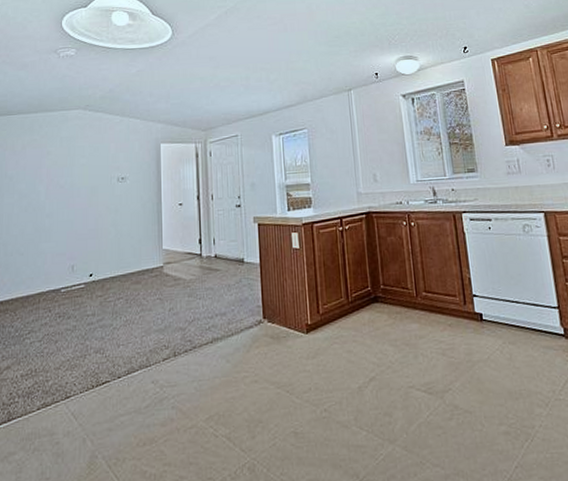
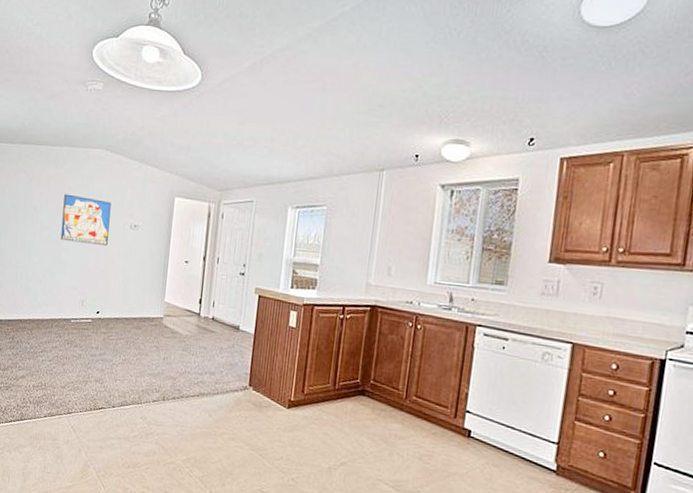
wall art: none [42,158,95,207] -> present [60,194,111,246]

